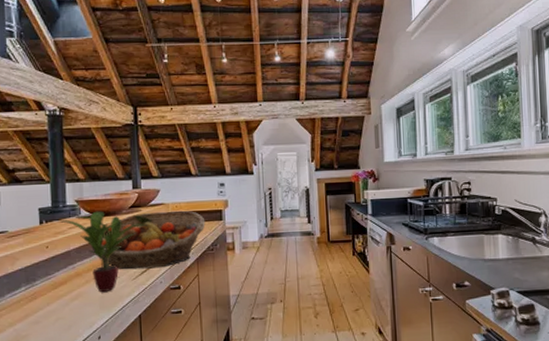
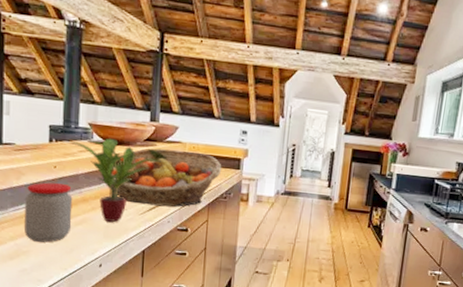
jar: none [21,262,68,324] -> present [25,182,73,243]

